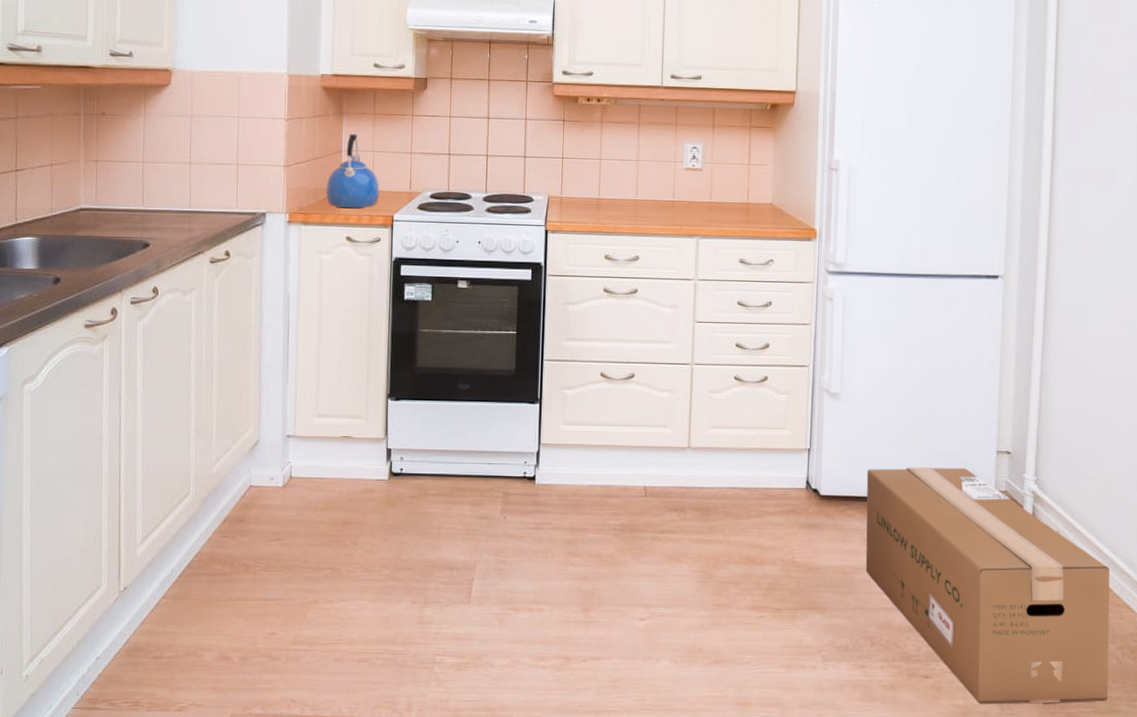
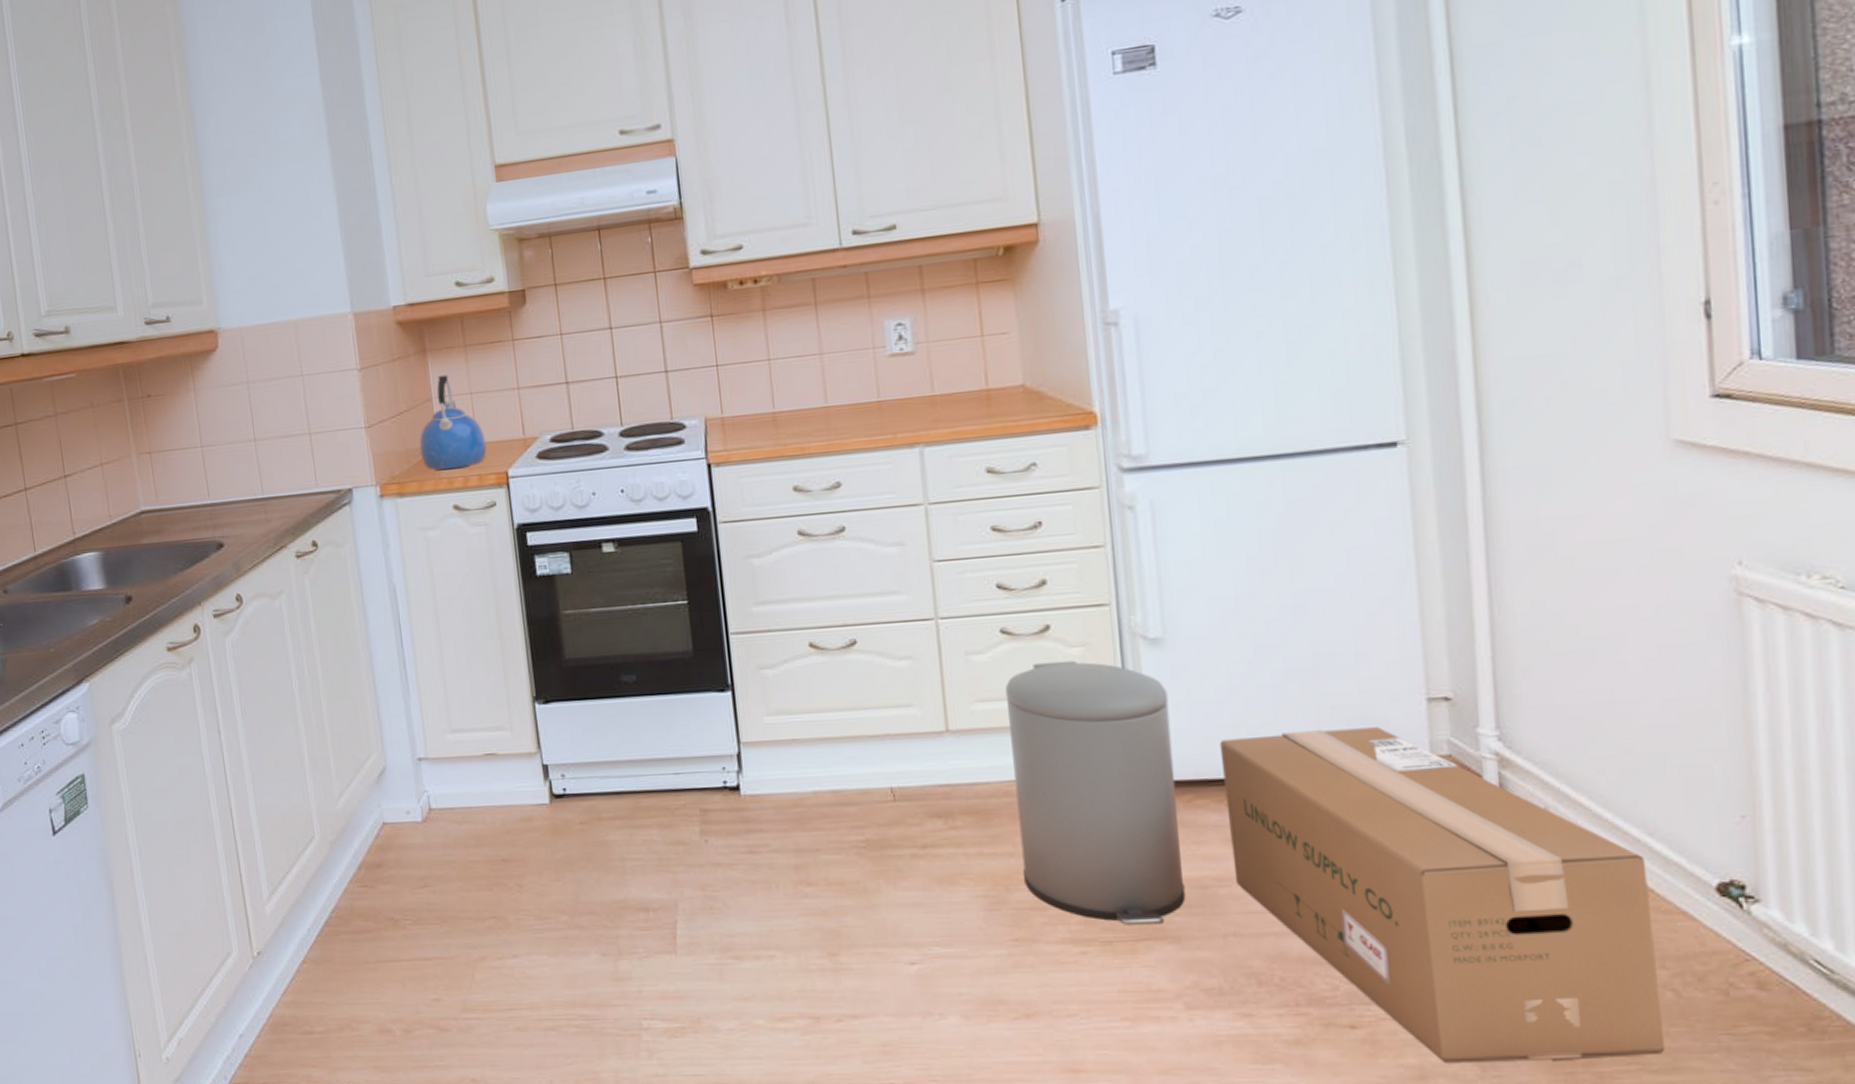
pedal bin: none [728,403,838,599] -> present [1004,660,1186,926]

